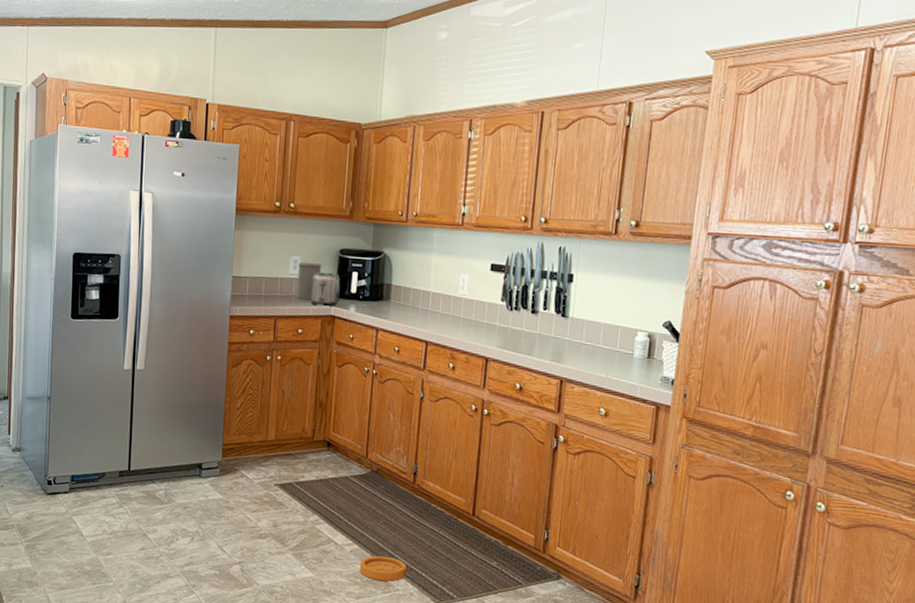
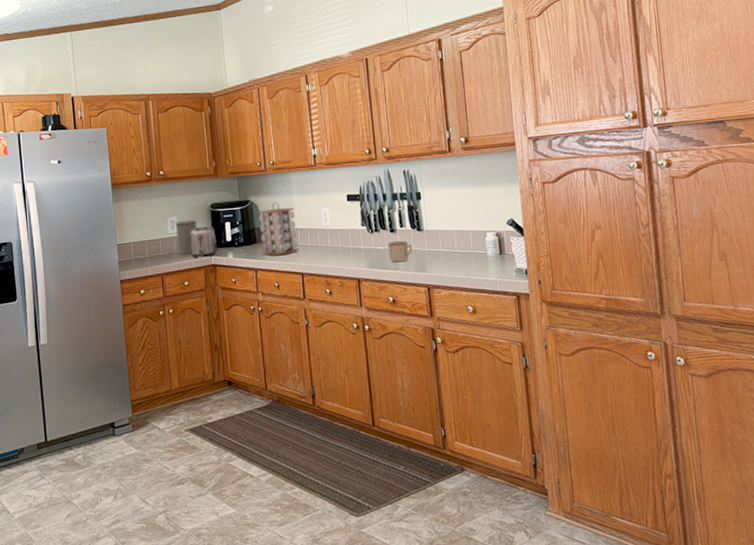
pet bowl: present [359,556,407,582] -> none [277,480,322,505]
spice rack: none [388,258,431,319] -> present [258,202,299,256]
mug: none [525,323,553,348] -> present [388,240,413,263]

